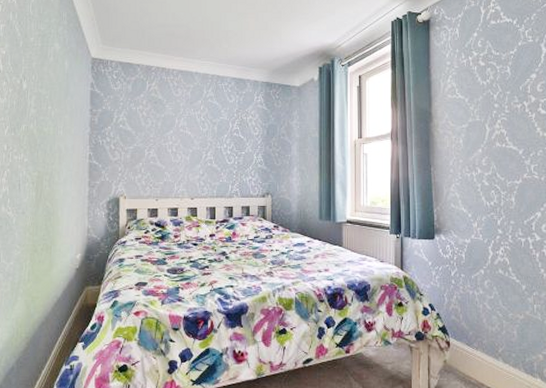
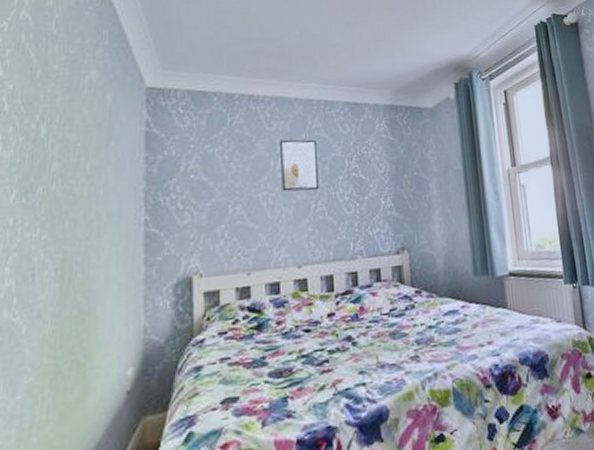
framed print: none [182,104,210,144] -> present [279,139,320,192]

